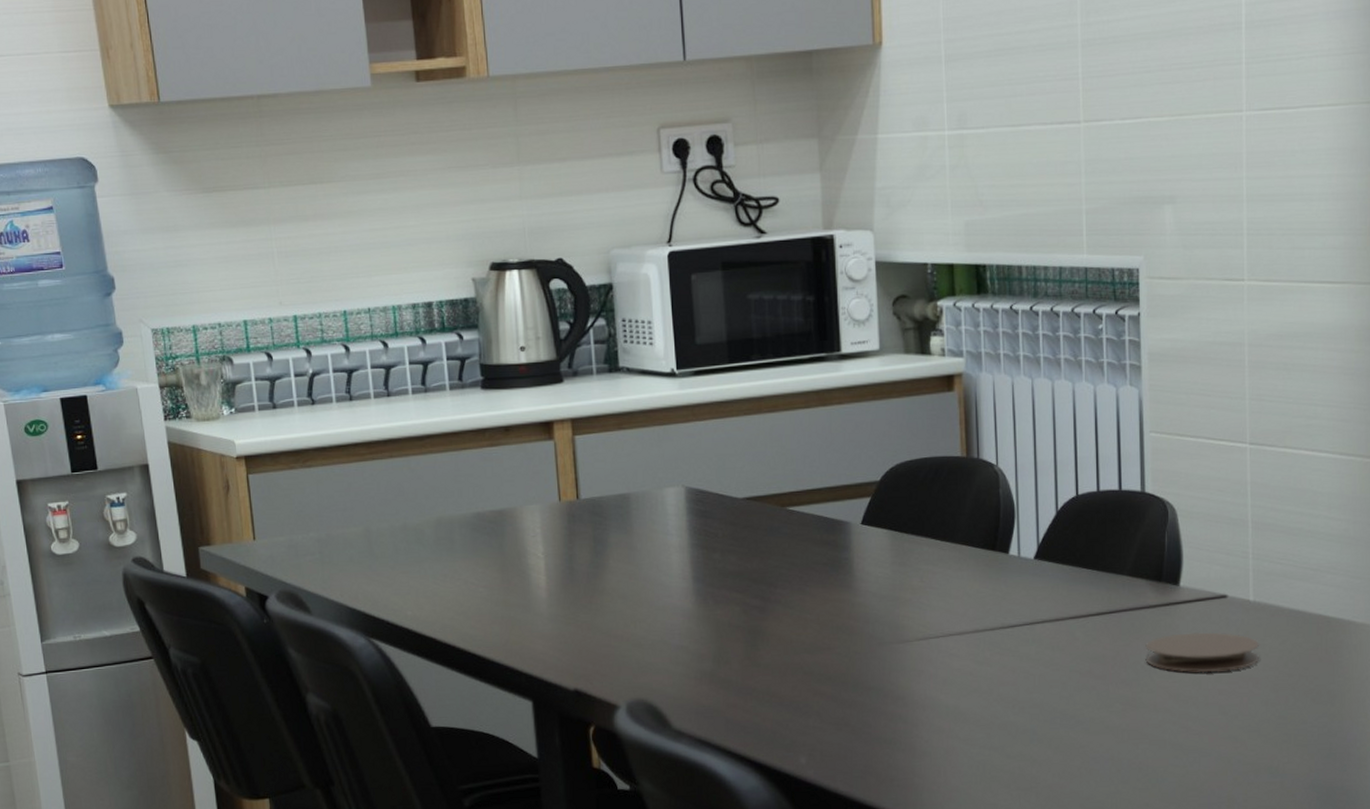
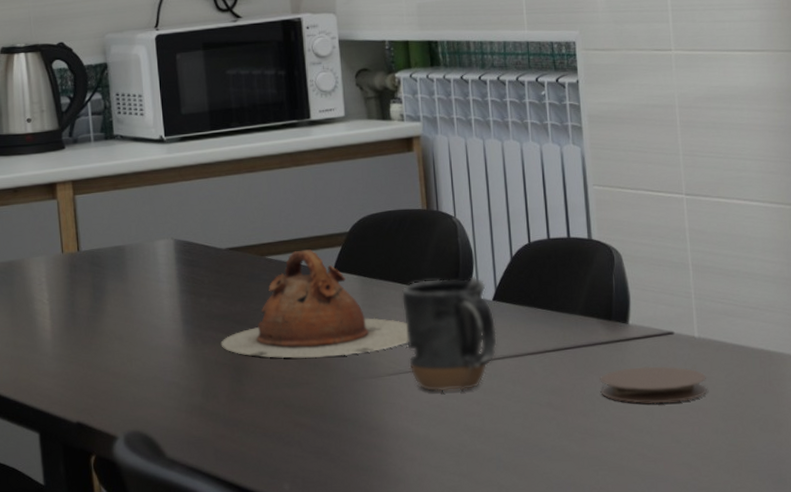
teapot: none [734,500,940,621] -> present [220,249,408,358]
mug: none [935,531,1037,659] -> present [401,275,497,392]

